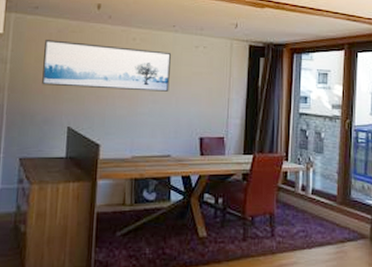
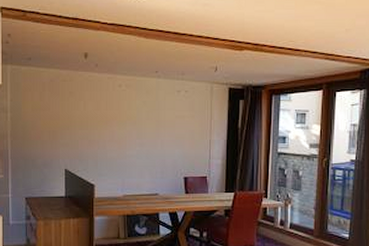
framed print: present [42,40,172,92] -> none [39,89,156,135]

